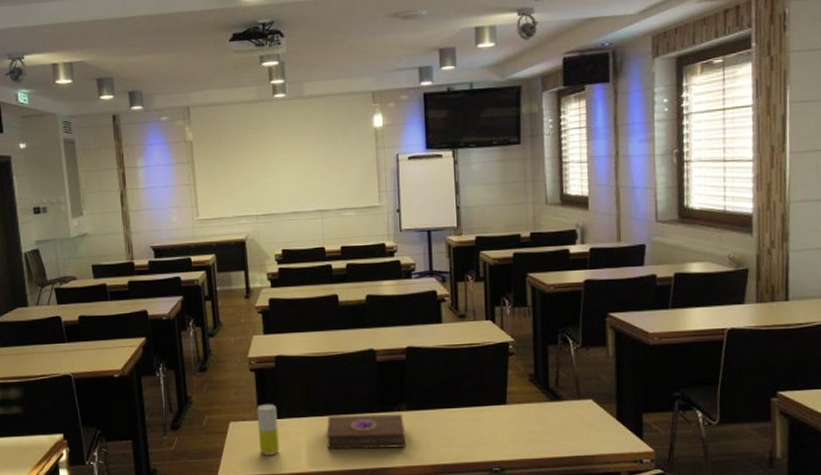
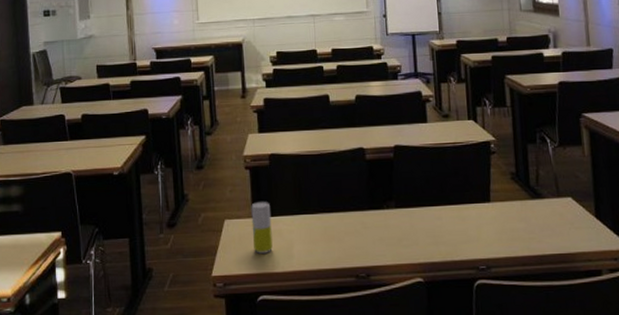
book: present [326,413,406,450] -> none [318,210,396,248]

